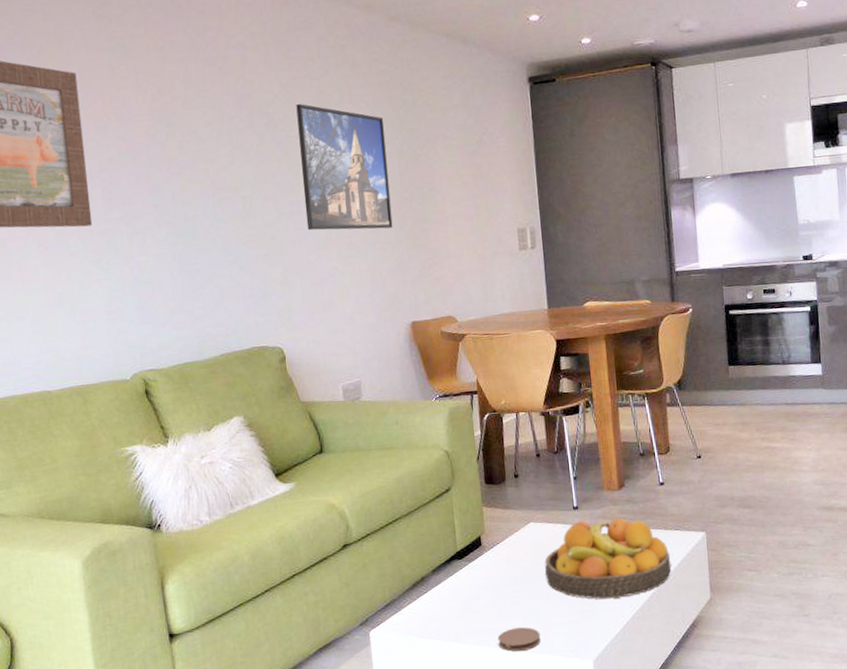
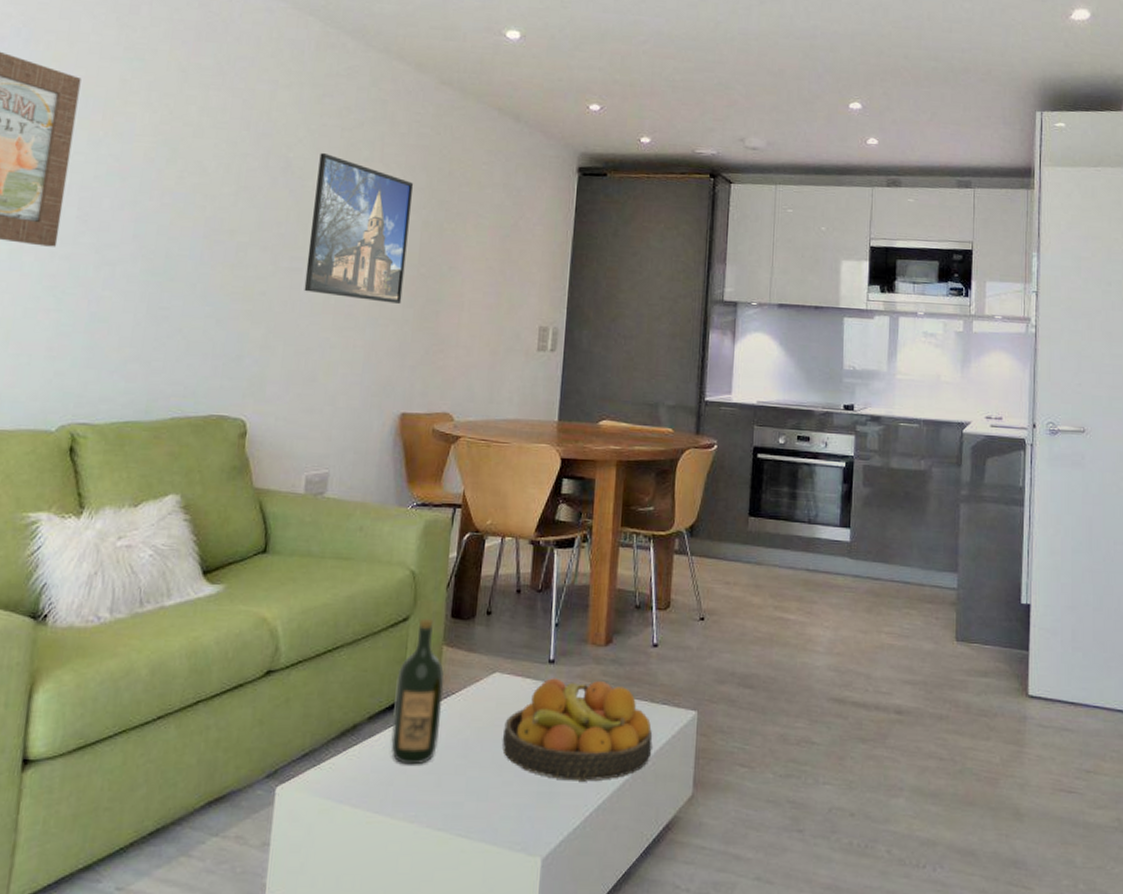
wine bottle: none [449,487,493,603] -> present [390,618,445,765]
coaster: present [497,627,541,652] -> none [431,804,484,835]

